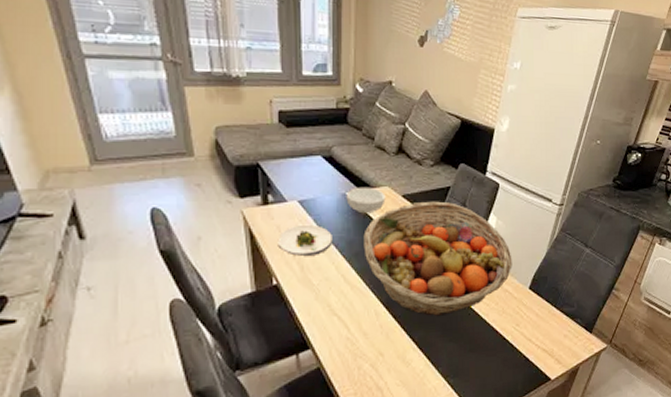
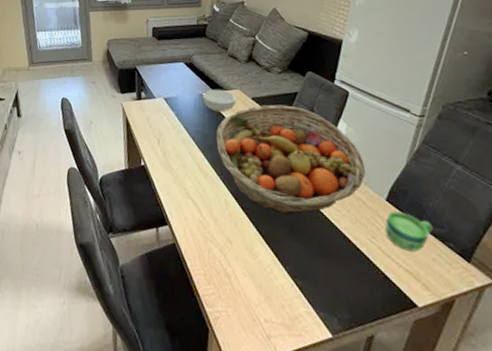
salad plate: present [277,224,332,256] -> none [146,117,190,144]
cup: none [528,297,566,332] -> present [385,211,433,252]

